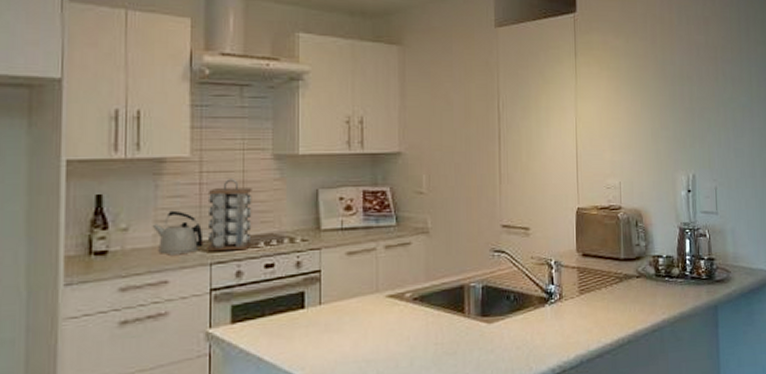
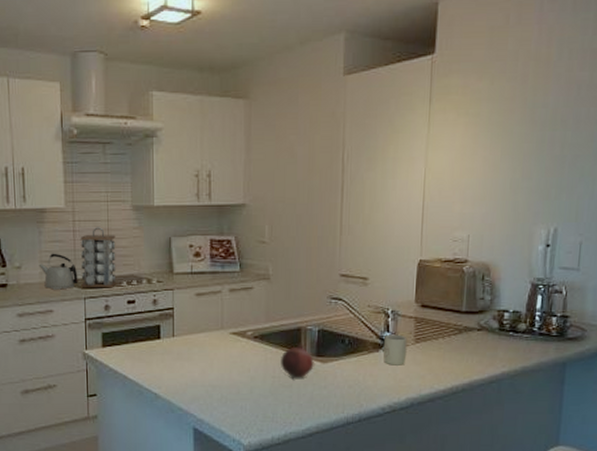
fruit: none [443,302,481,344] -> present [281,342,315,378]
mug: none [548,286,573,321] -> present [383,334,407,365]

